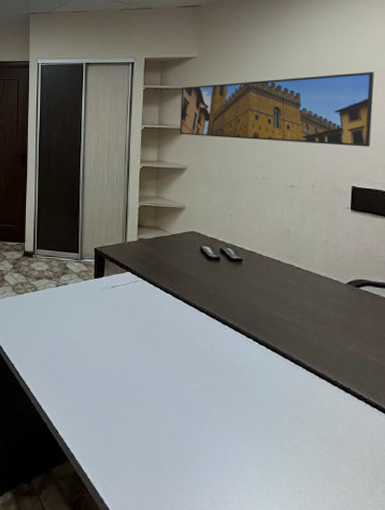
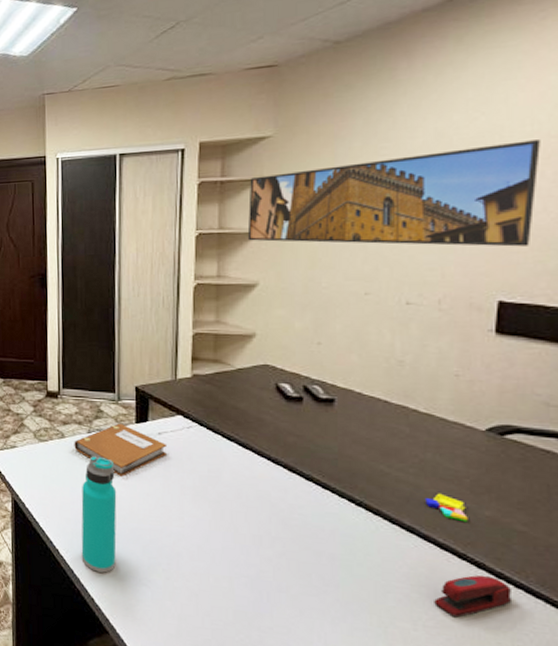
notebook: none [45,278,119,324] -> present [74,423,168,478]
water bottle: none [48,306,78,407] -> present [81,456,117,573]
sticky notes: none [307,333,337,356] -> present [424,493,468,523]
stapler: none [316,397,369,433] -> present [434,574,511,618]

